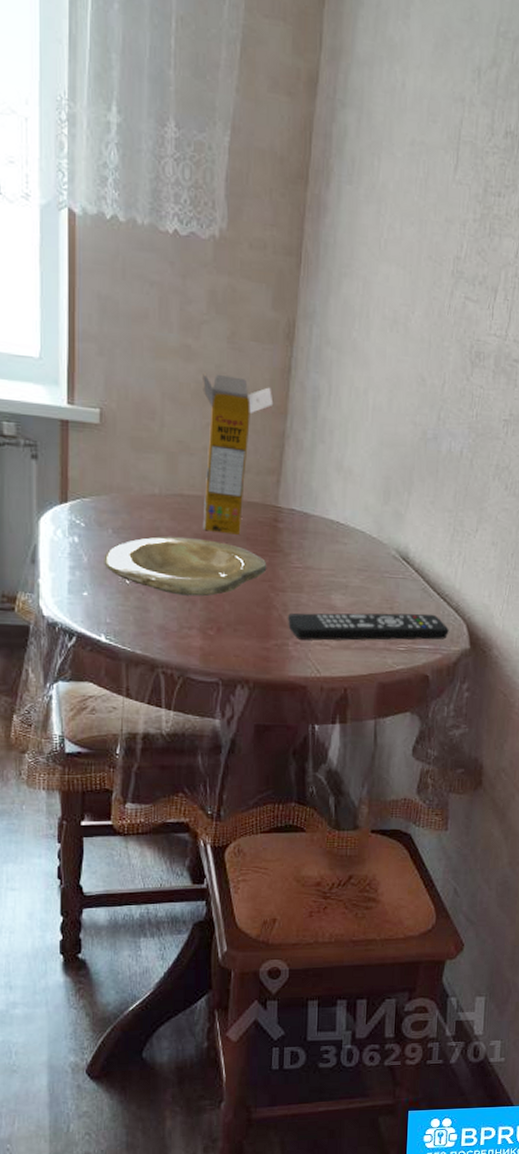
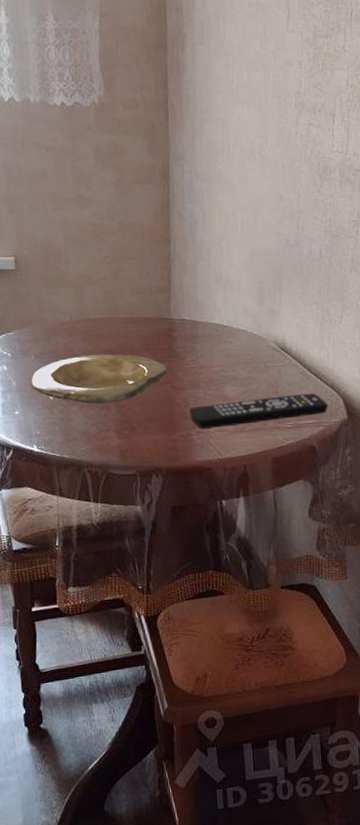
cereal box: present [201,372,274,535] -> none [95,215,158,347]

